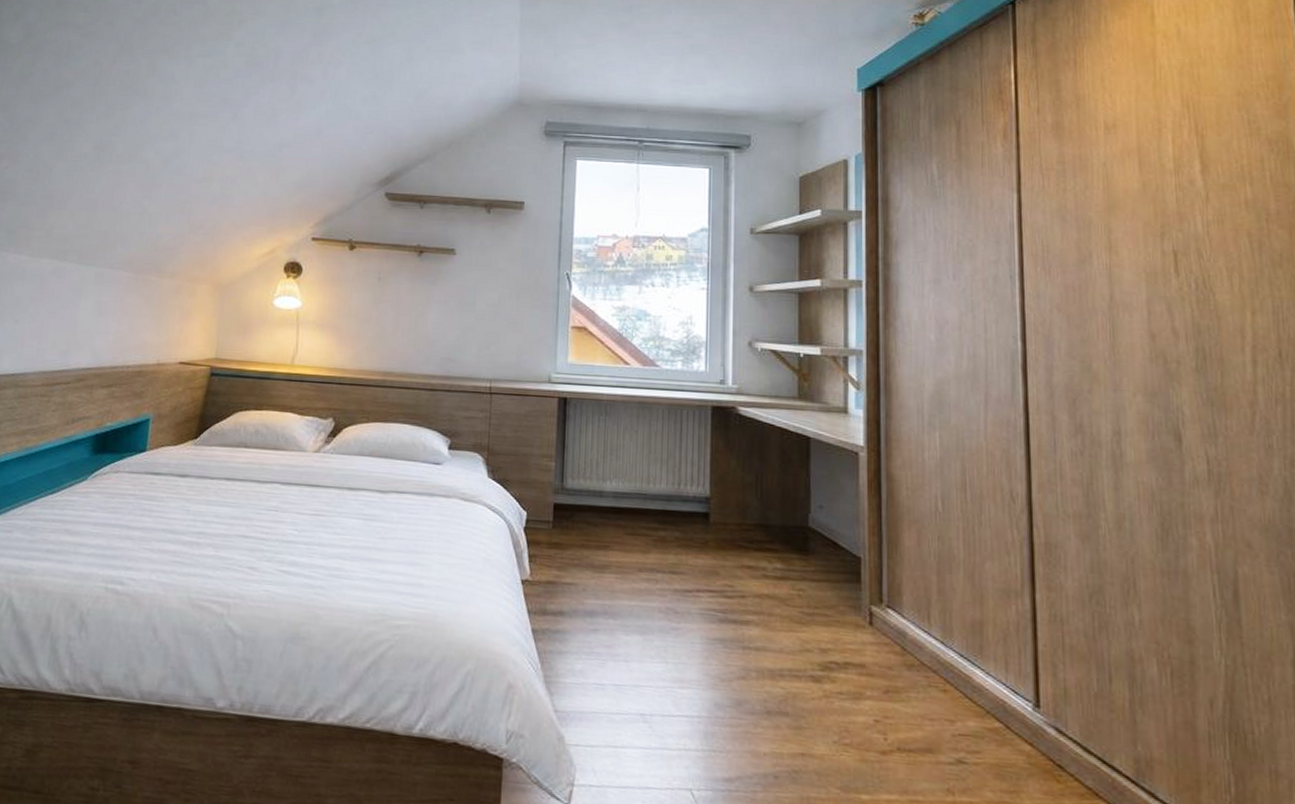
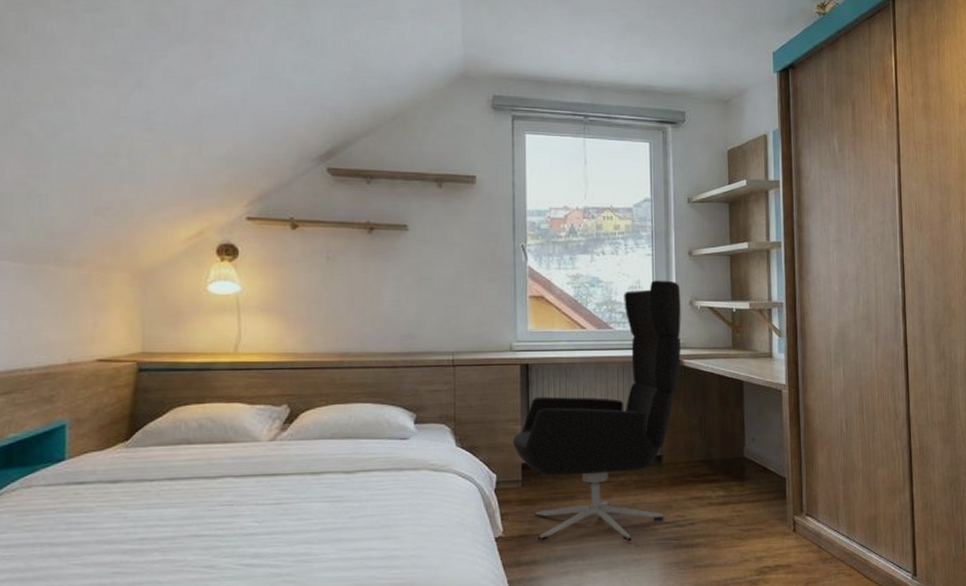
office chair: none [545,317,738,607] -> present [512,280,682,542]

